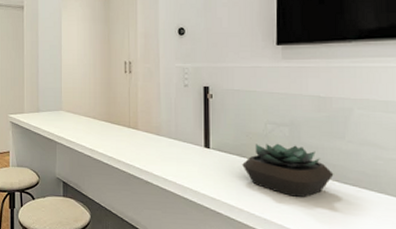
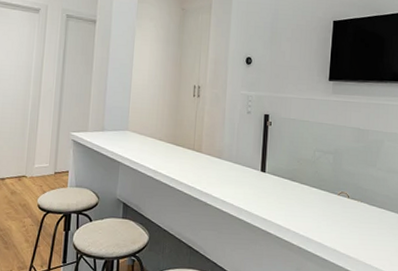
succulent plant: present [242,143,334,197] -> none [292,169,365,218]

